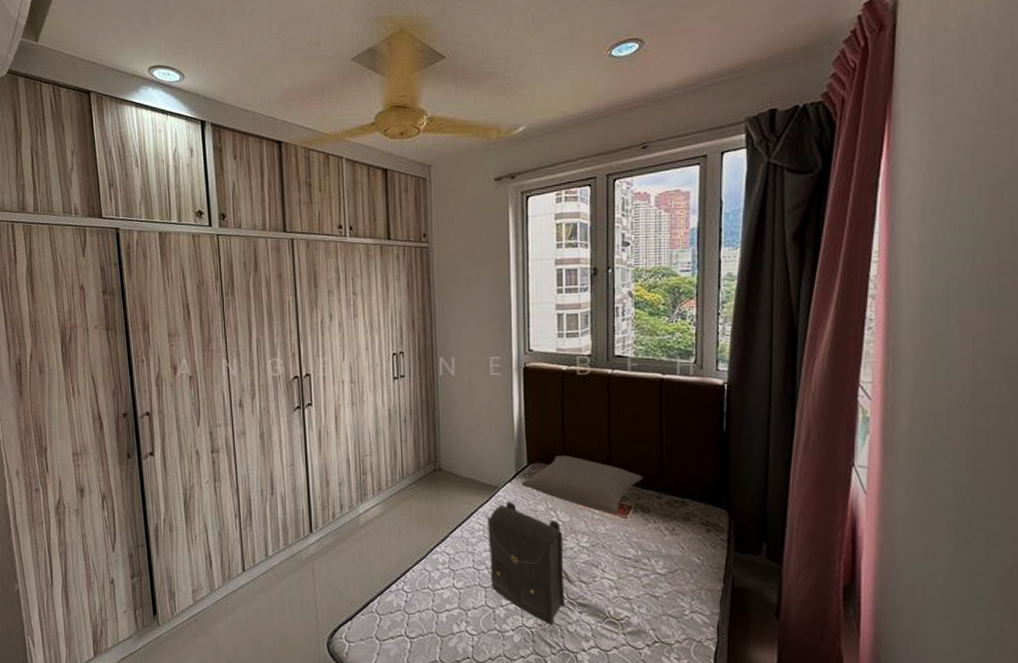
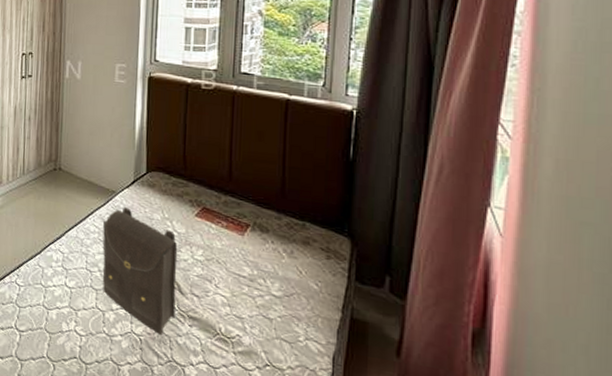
pillow: present [521,456,644,514] -> none [138,166,264,231]

